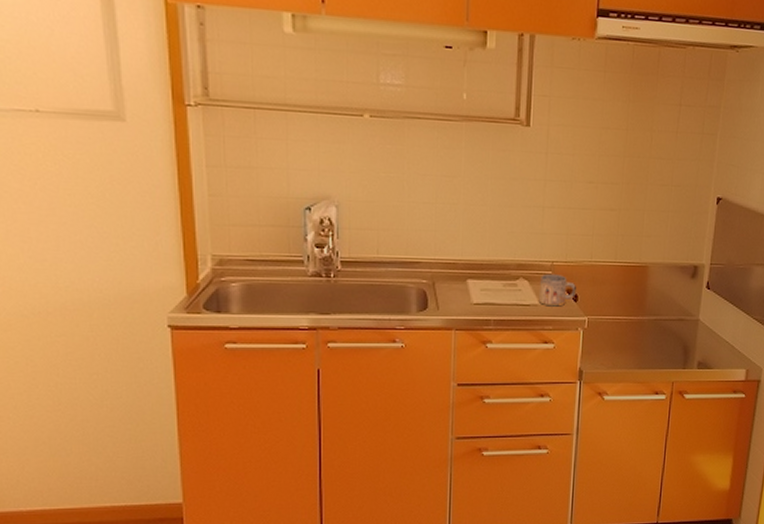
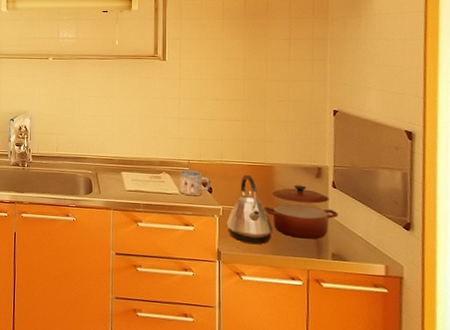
kettle: none [591,277,641,359] -> present [226,174,273,245]
saucepan: none [633,287,709,348] -> present [264,185,338,239]

